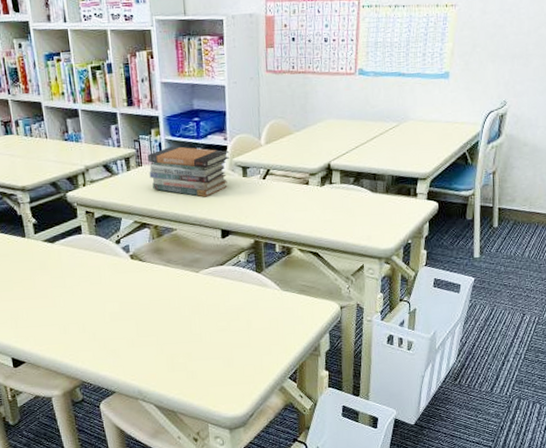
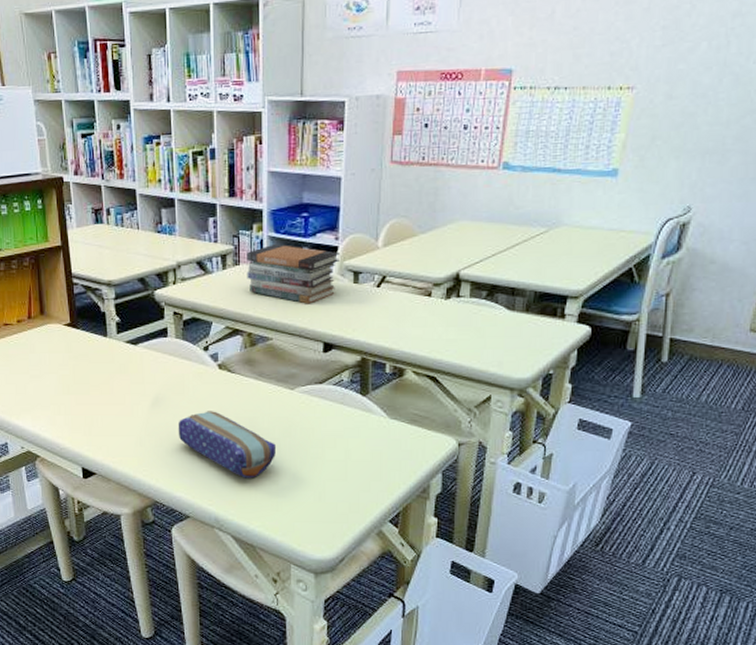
pencil case: none [98,296,187,354] -> present [178,411,275,479]

